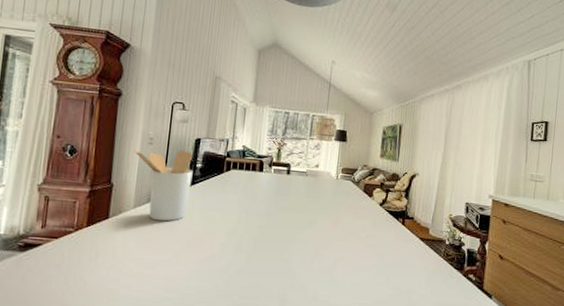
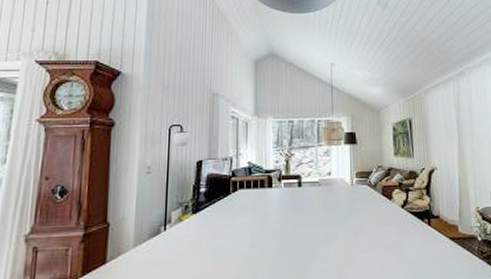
utensil holder: present [134,149,193,222] -> none [131,175,197,259]

